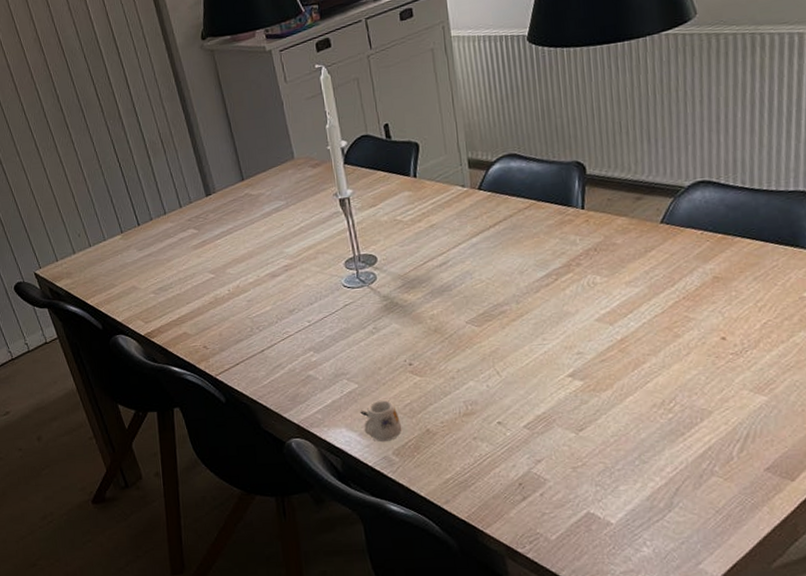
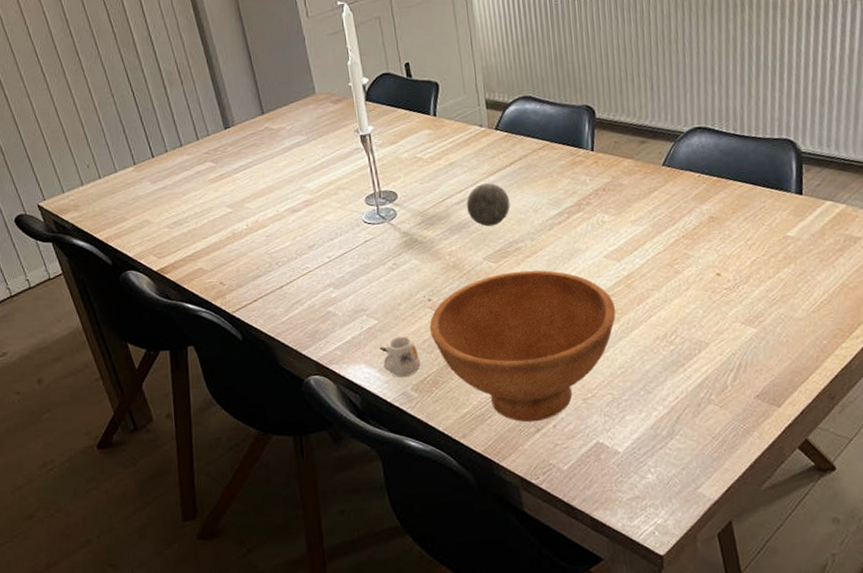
bowl: none [410,334,609,490] -> present [429,270,616,422]
decorative ball: none [448,244,495,290] -> present [466,182,510,227]

